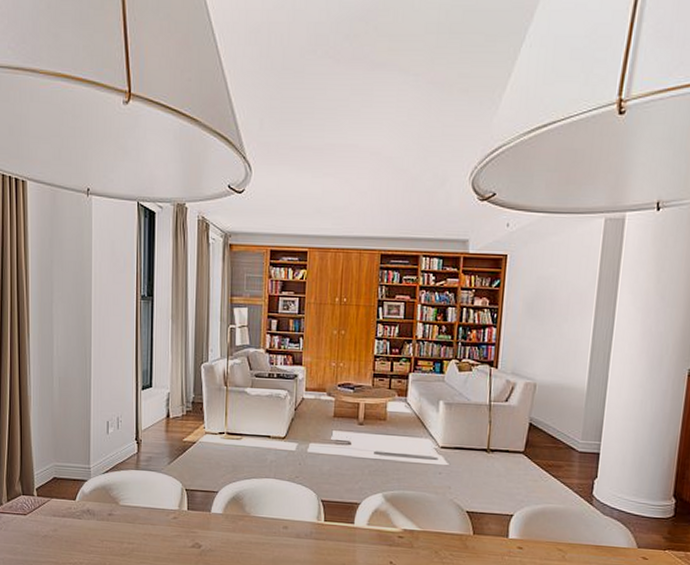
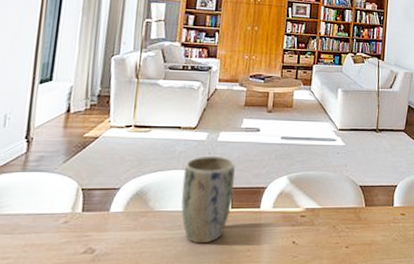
plant pot: none [274,466,327,553] -> present [181,156,235,244]

